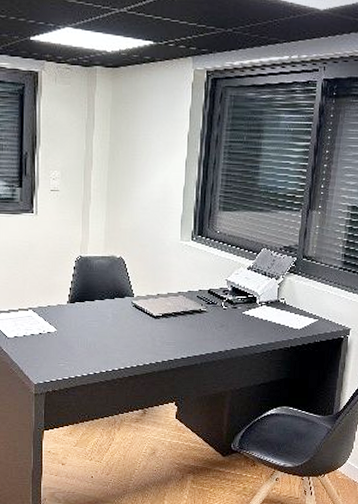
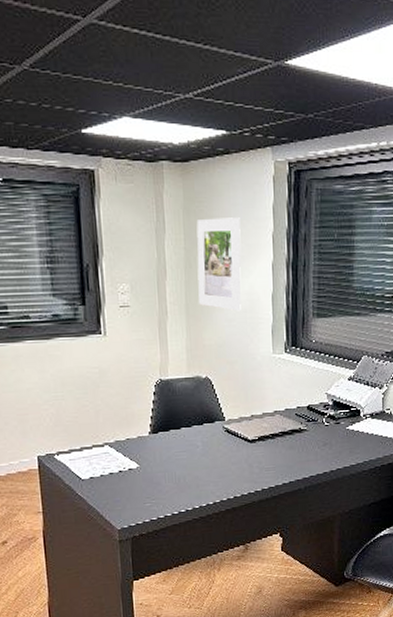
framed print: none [118,117,160,201] -> present [196,217,242,312]

